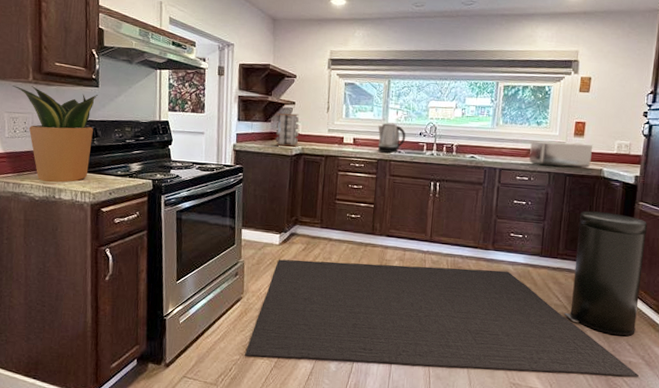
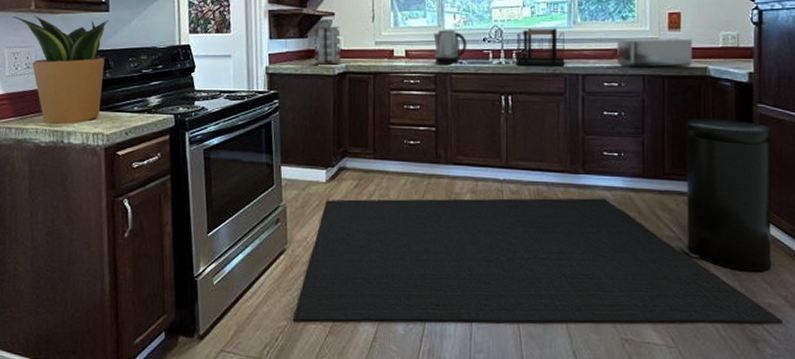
dish rack: none [446,126,488,162] -> present [516,28,565,68]

